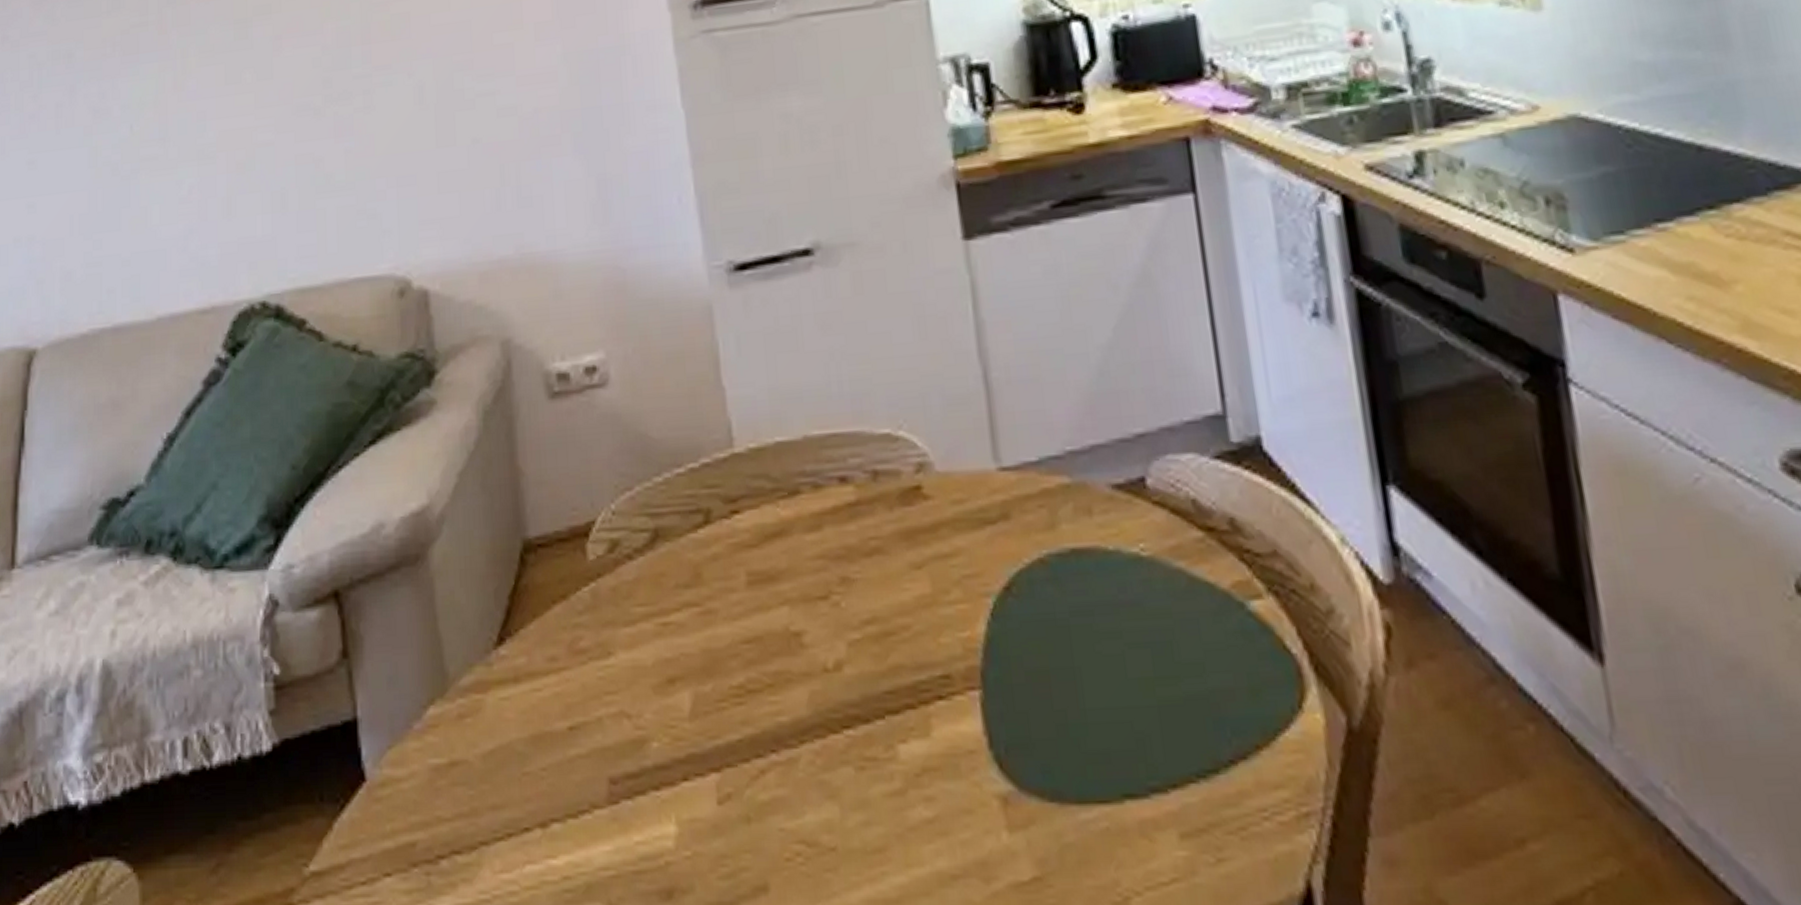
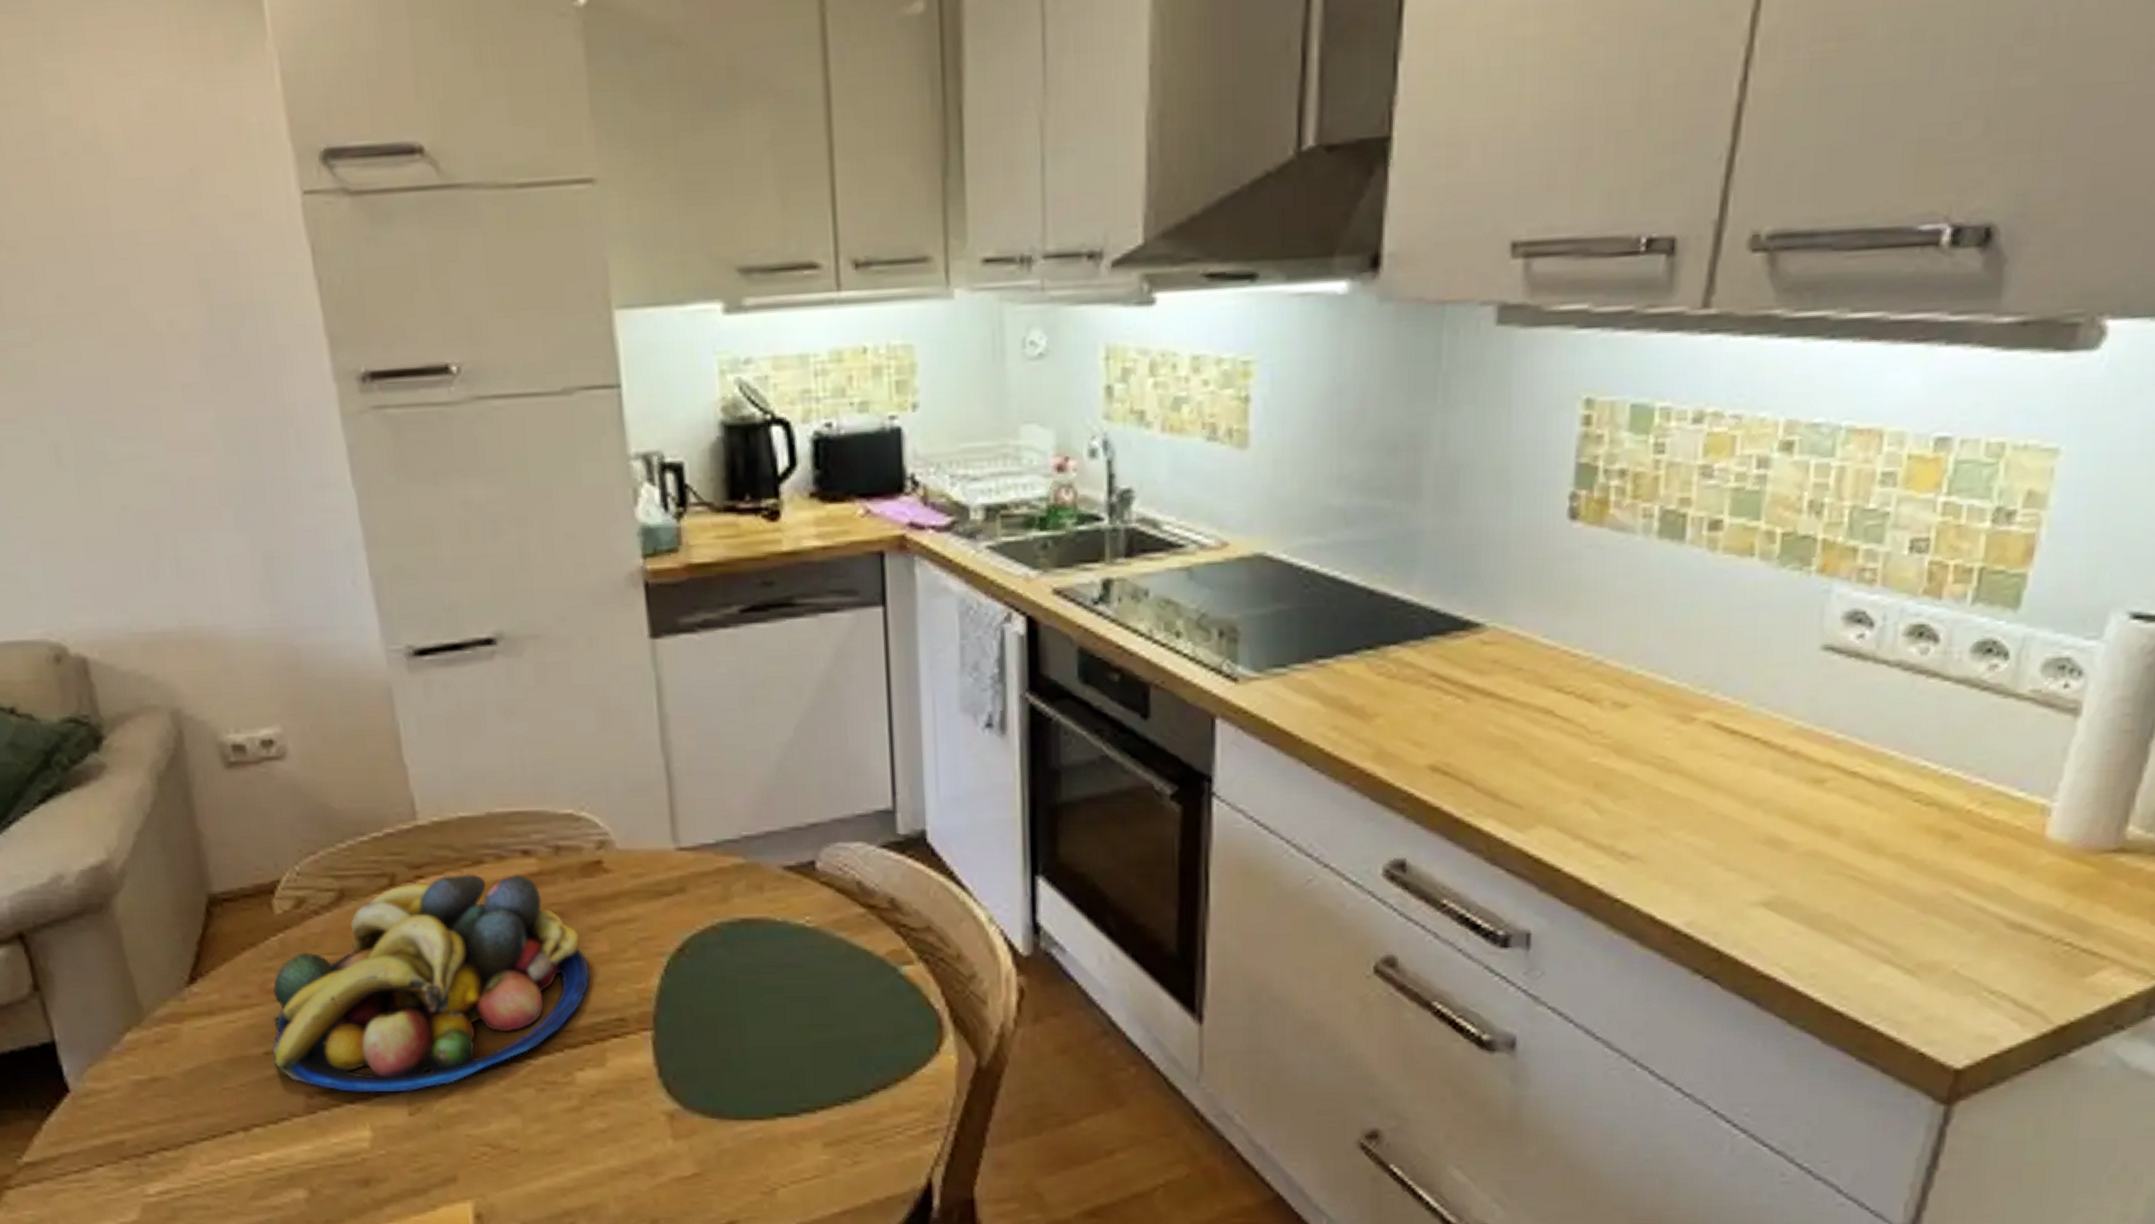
fruit bowl: none [576,504,912,776] -> present [271,873,590,1093]

